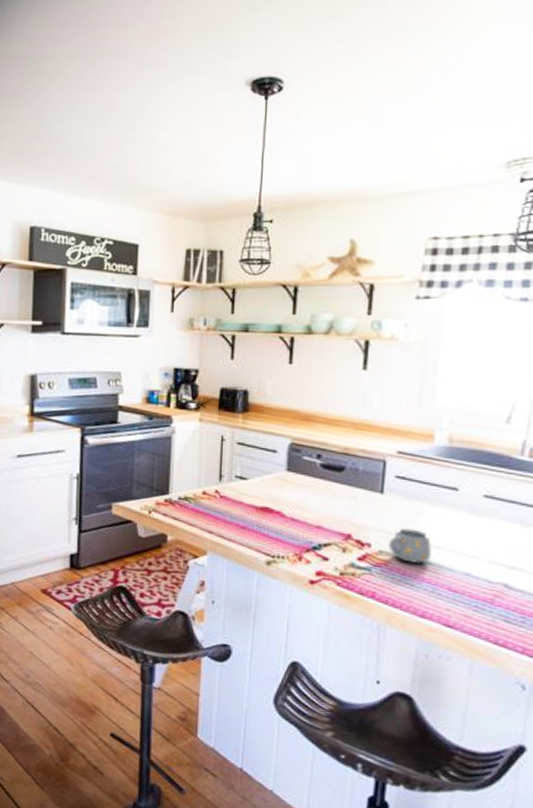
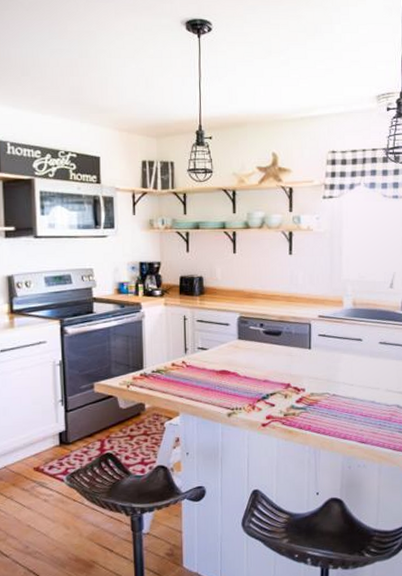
mug: present [388,528,431,564] -> none [317,373,347,399]

